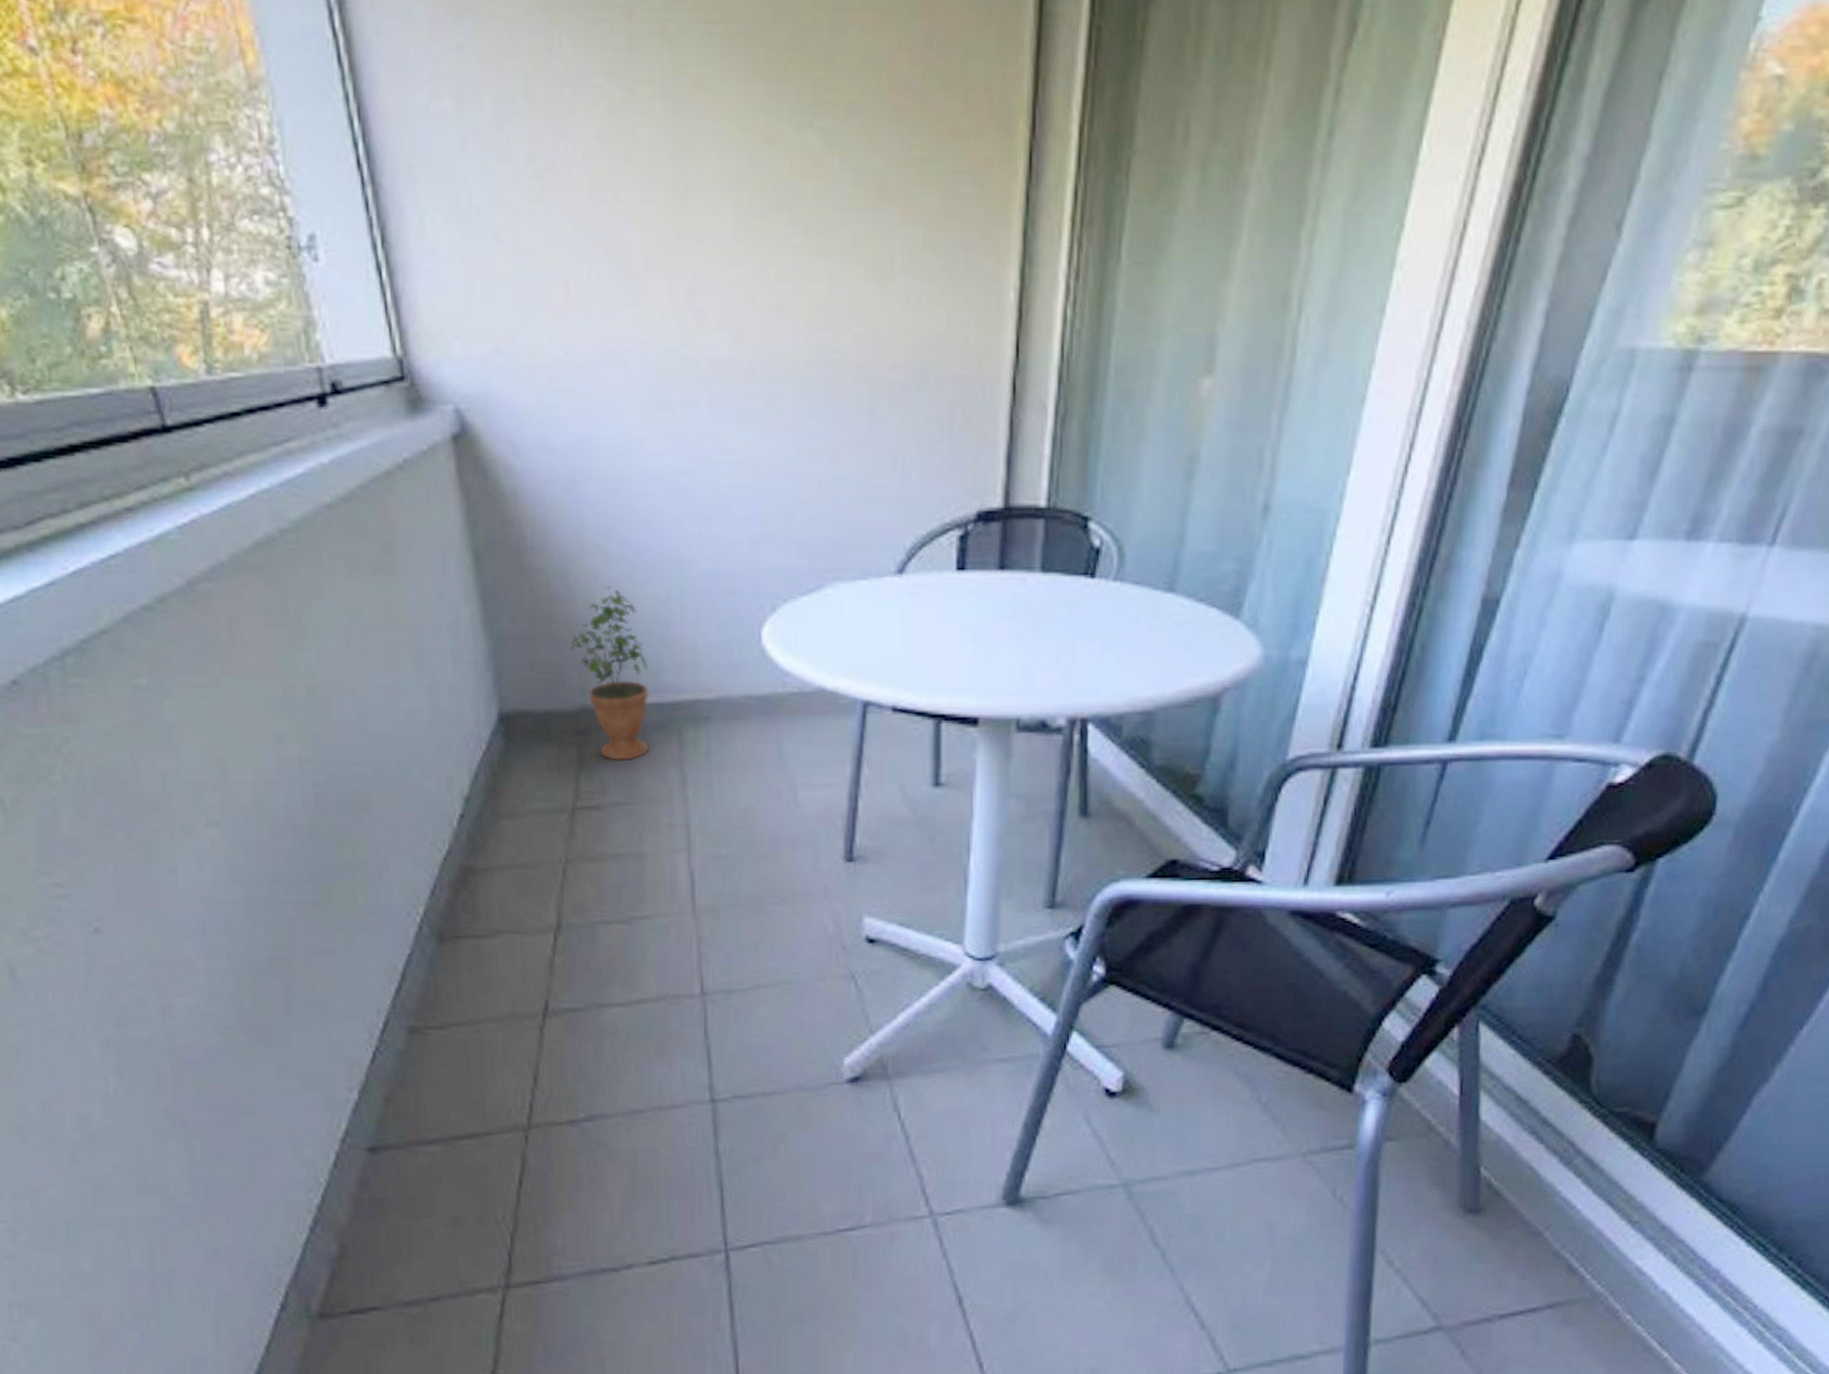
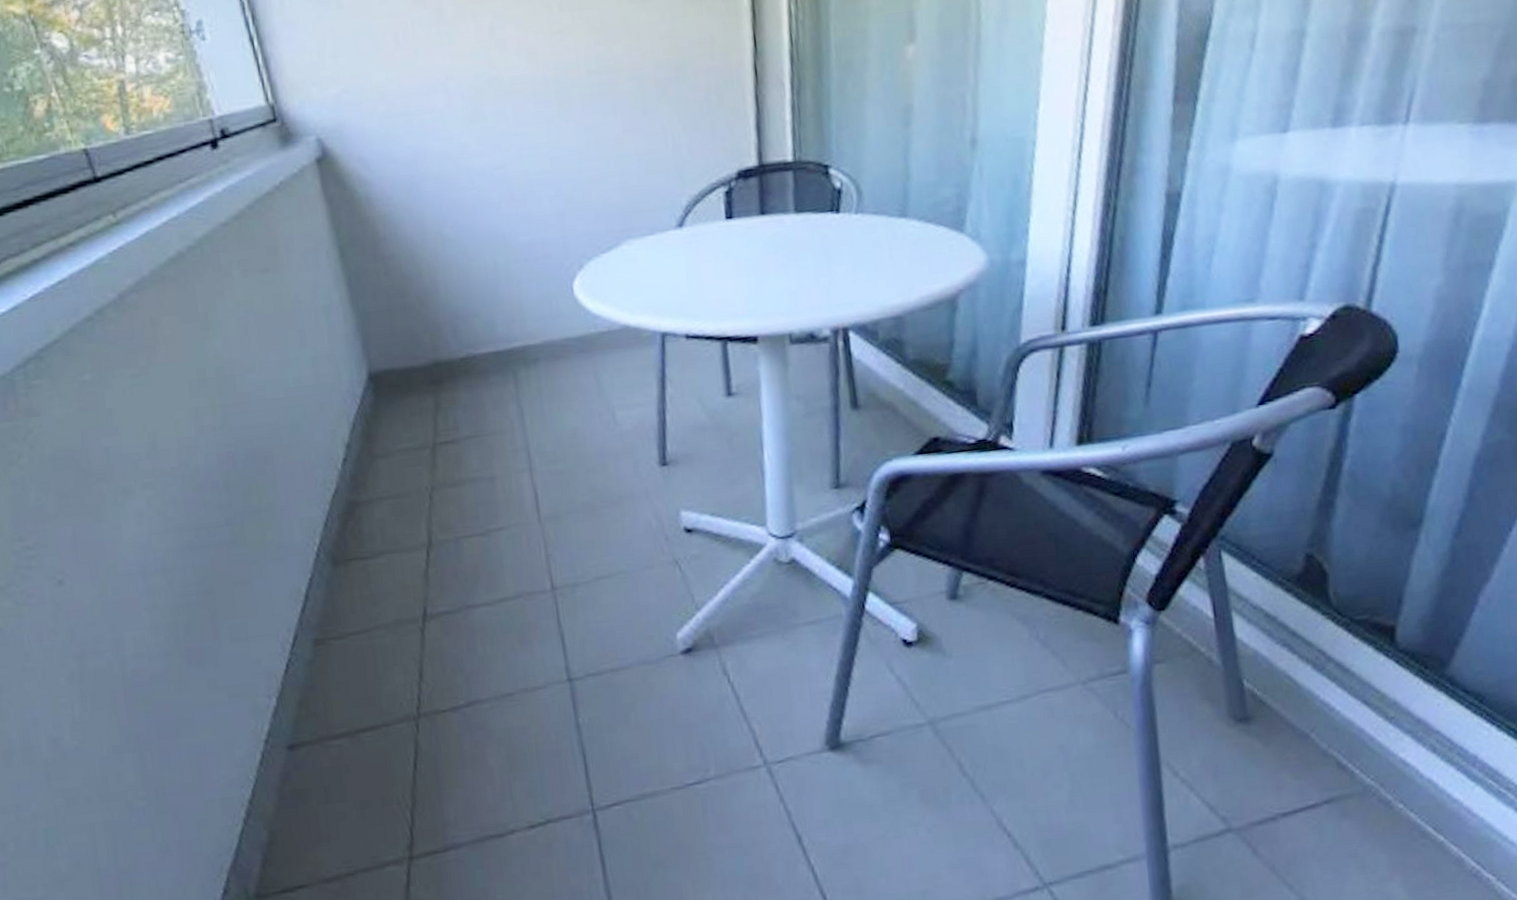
potted plant: present [571,585,650,761] -> none [421,262,491,402]

